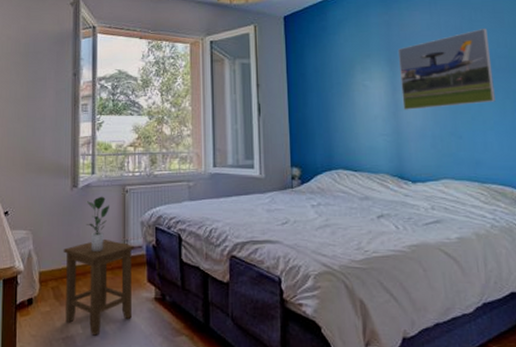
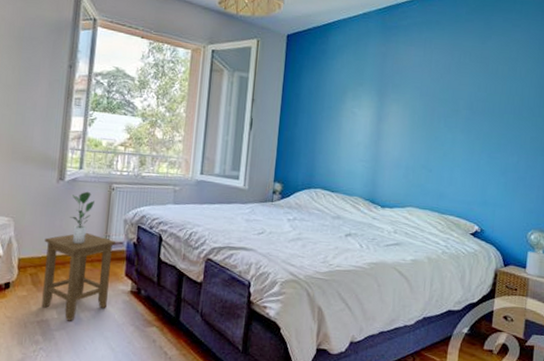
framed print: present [398,29,496,110] -> none [384,71,472,142]

